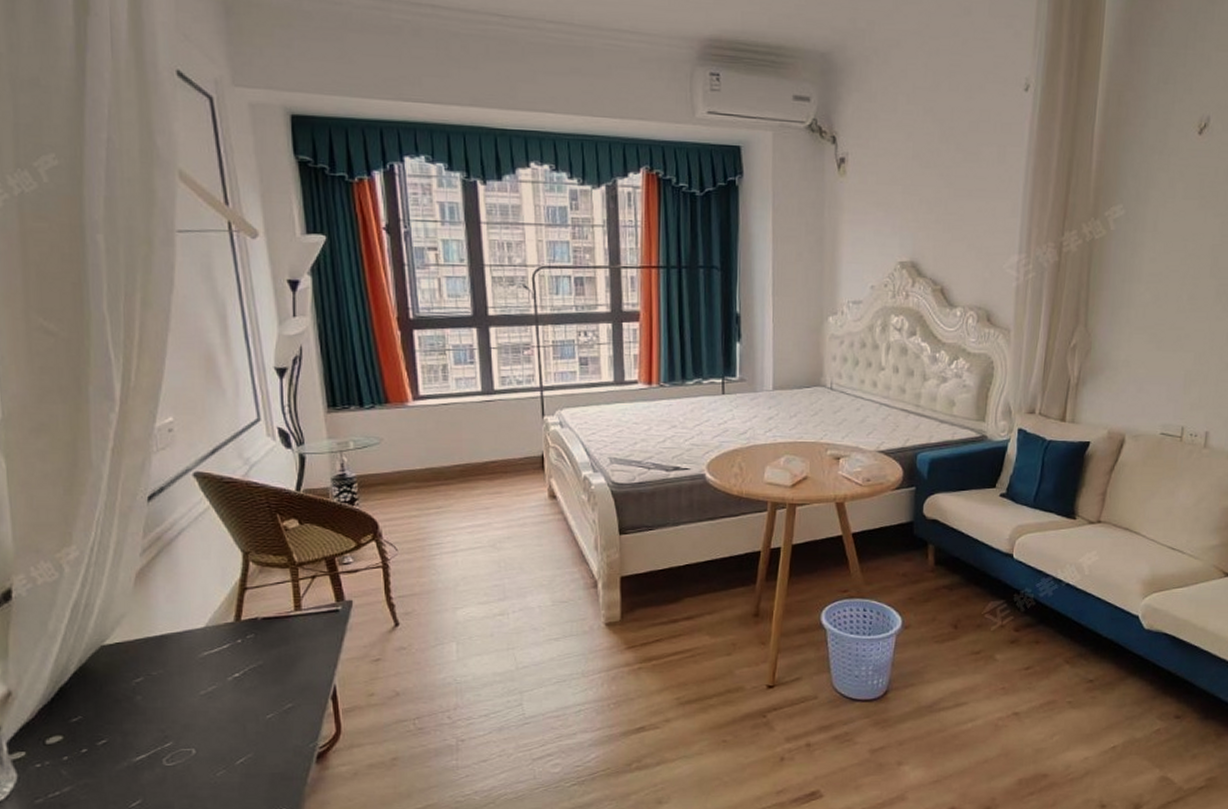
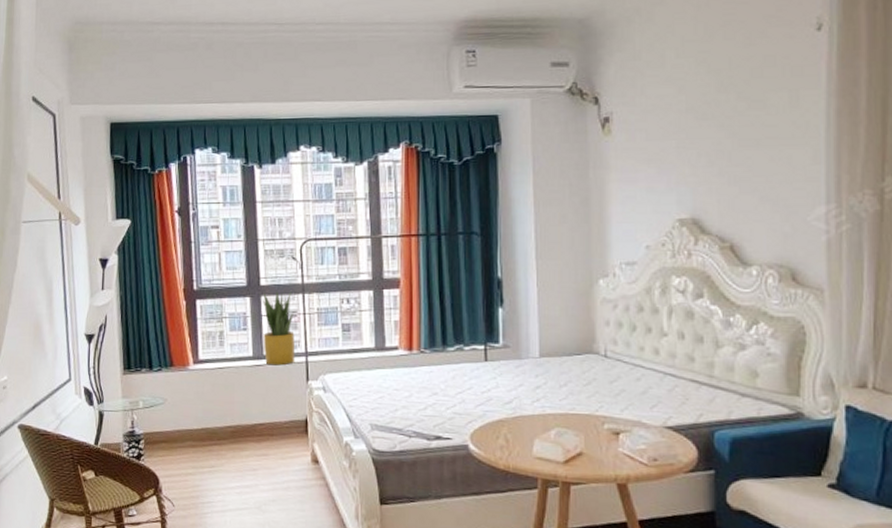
planter: none [488,322,529,401] -> present [260,291,296,366]

